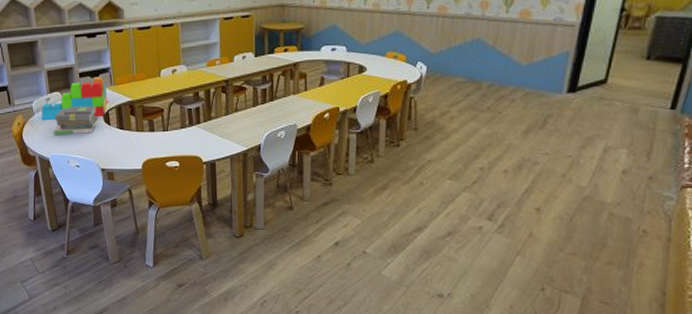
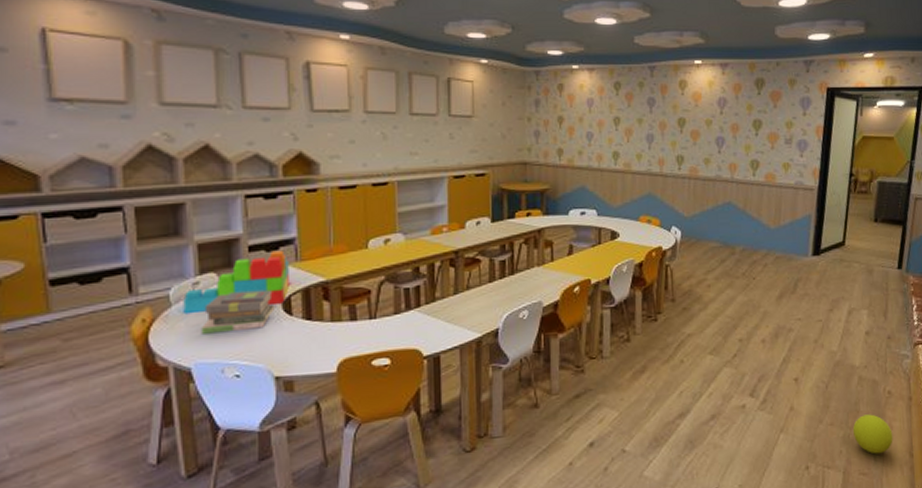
ball: none [596,249,644,287] -> present [852,414,893,454]

